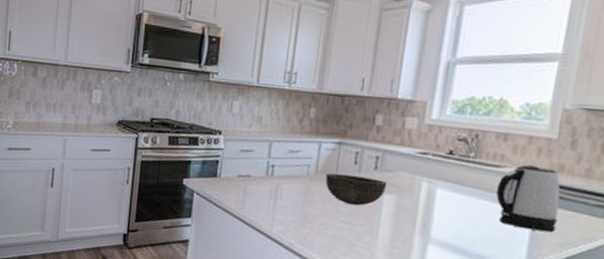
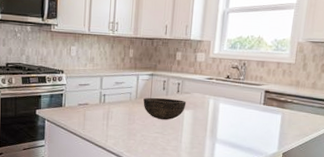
kettle: present [496,165,561,233] -> none [258,83,298,128]

